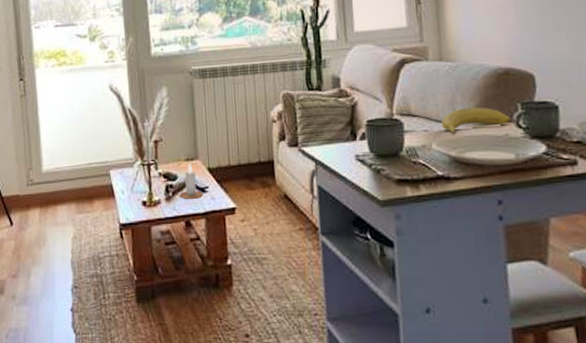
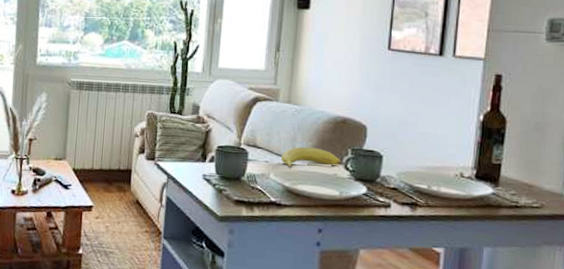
candle: present [180,163,203,199] -> none [45,162,65,194]

